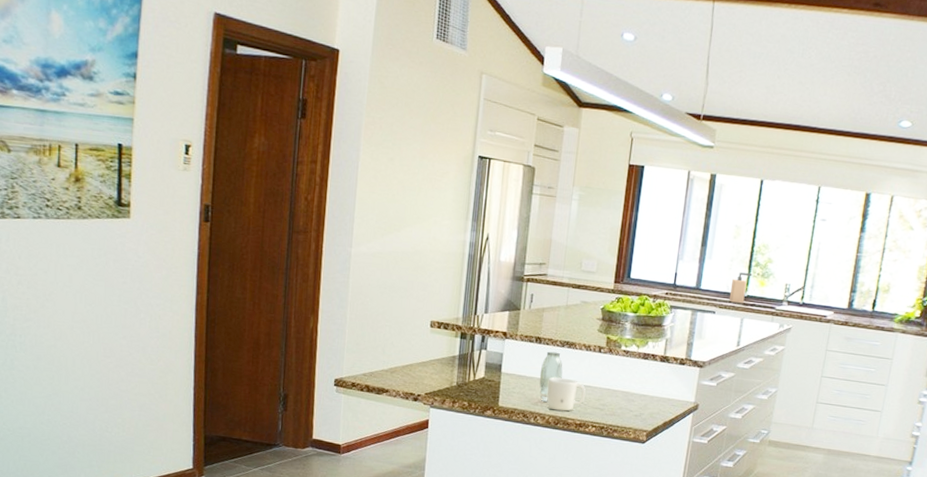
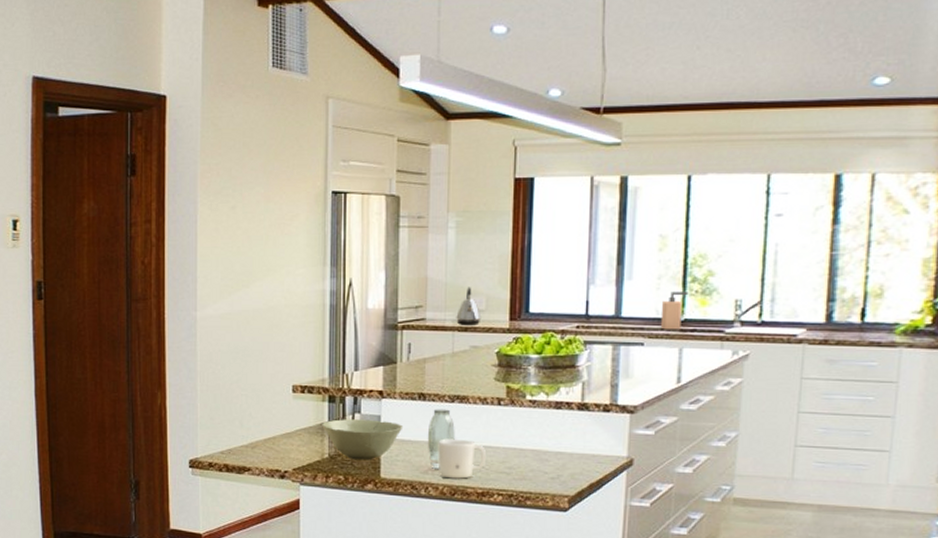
bowl: none [453,353,521,391] -> present [322,419,404,460]
kettle: none [571,251,593,285] -> present [456,287,482,326]

